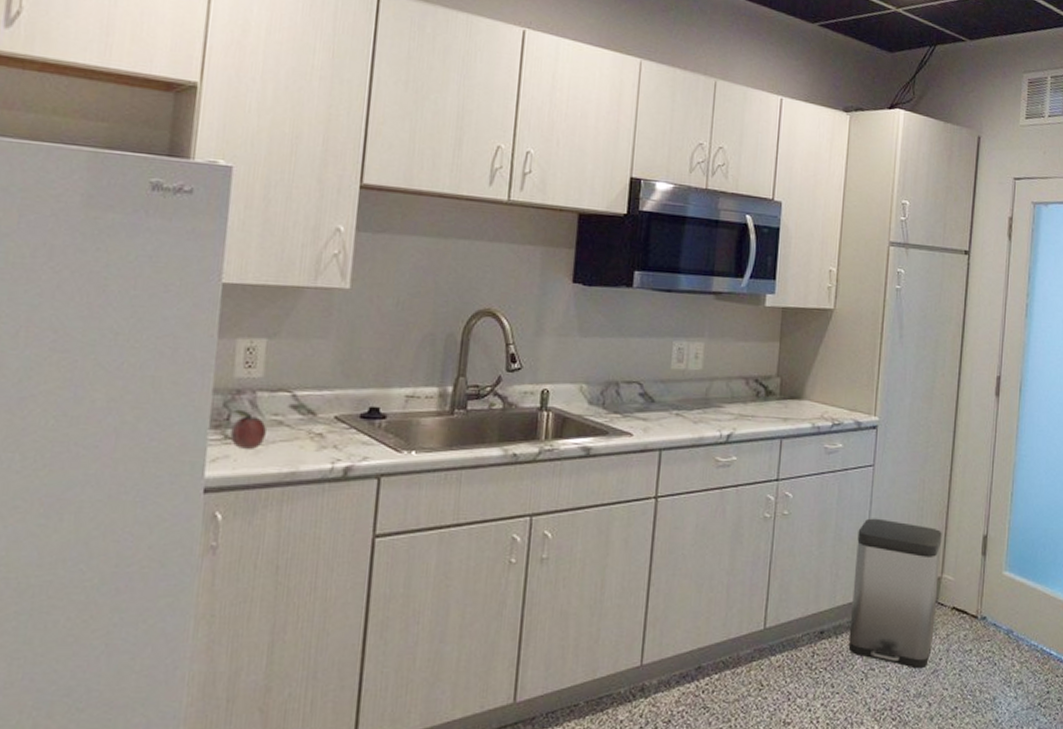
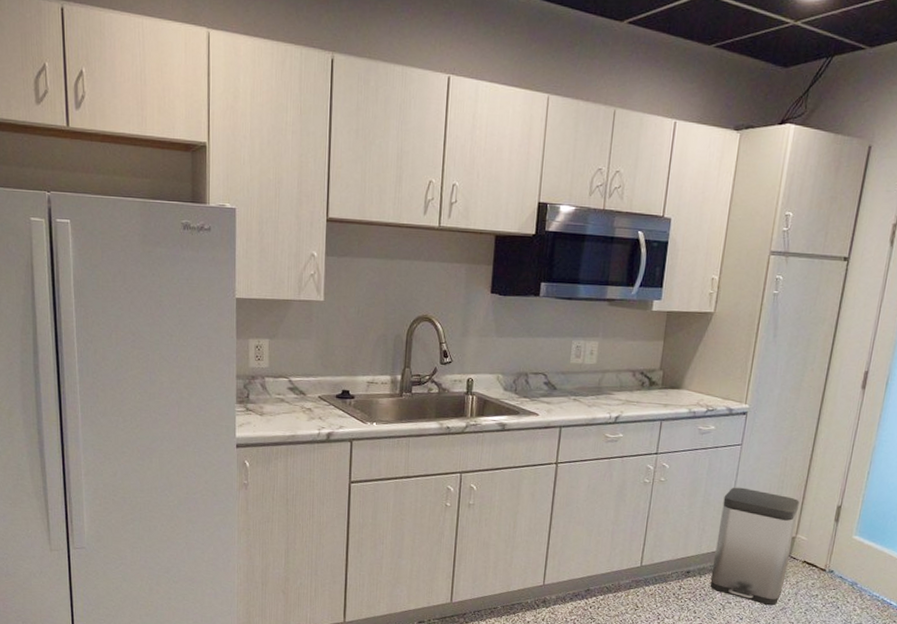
fruit: present [230,409,266,451] -> none [249,390,273,419]

